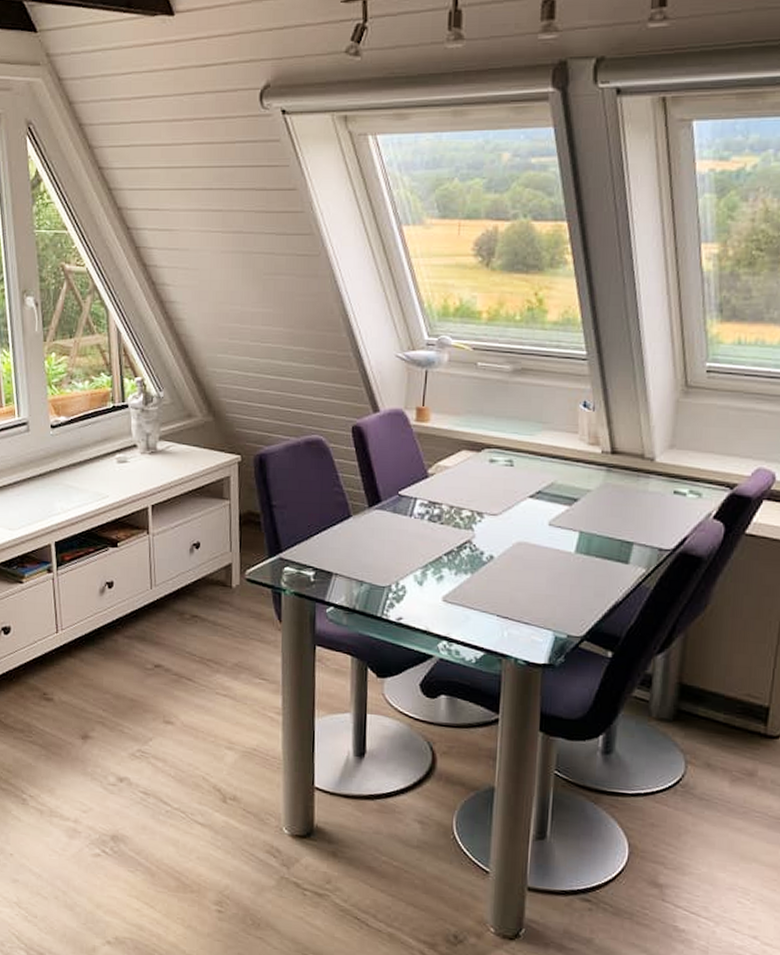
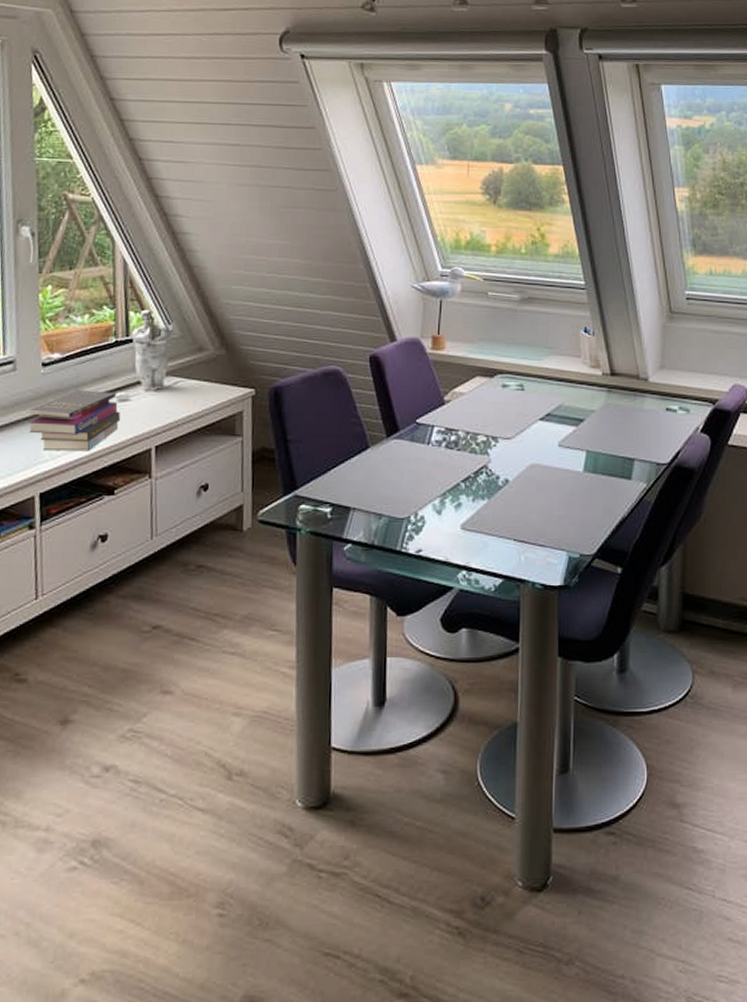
books: none [42,450,120,507] -> present [29,389,120,451]

